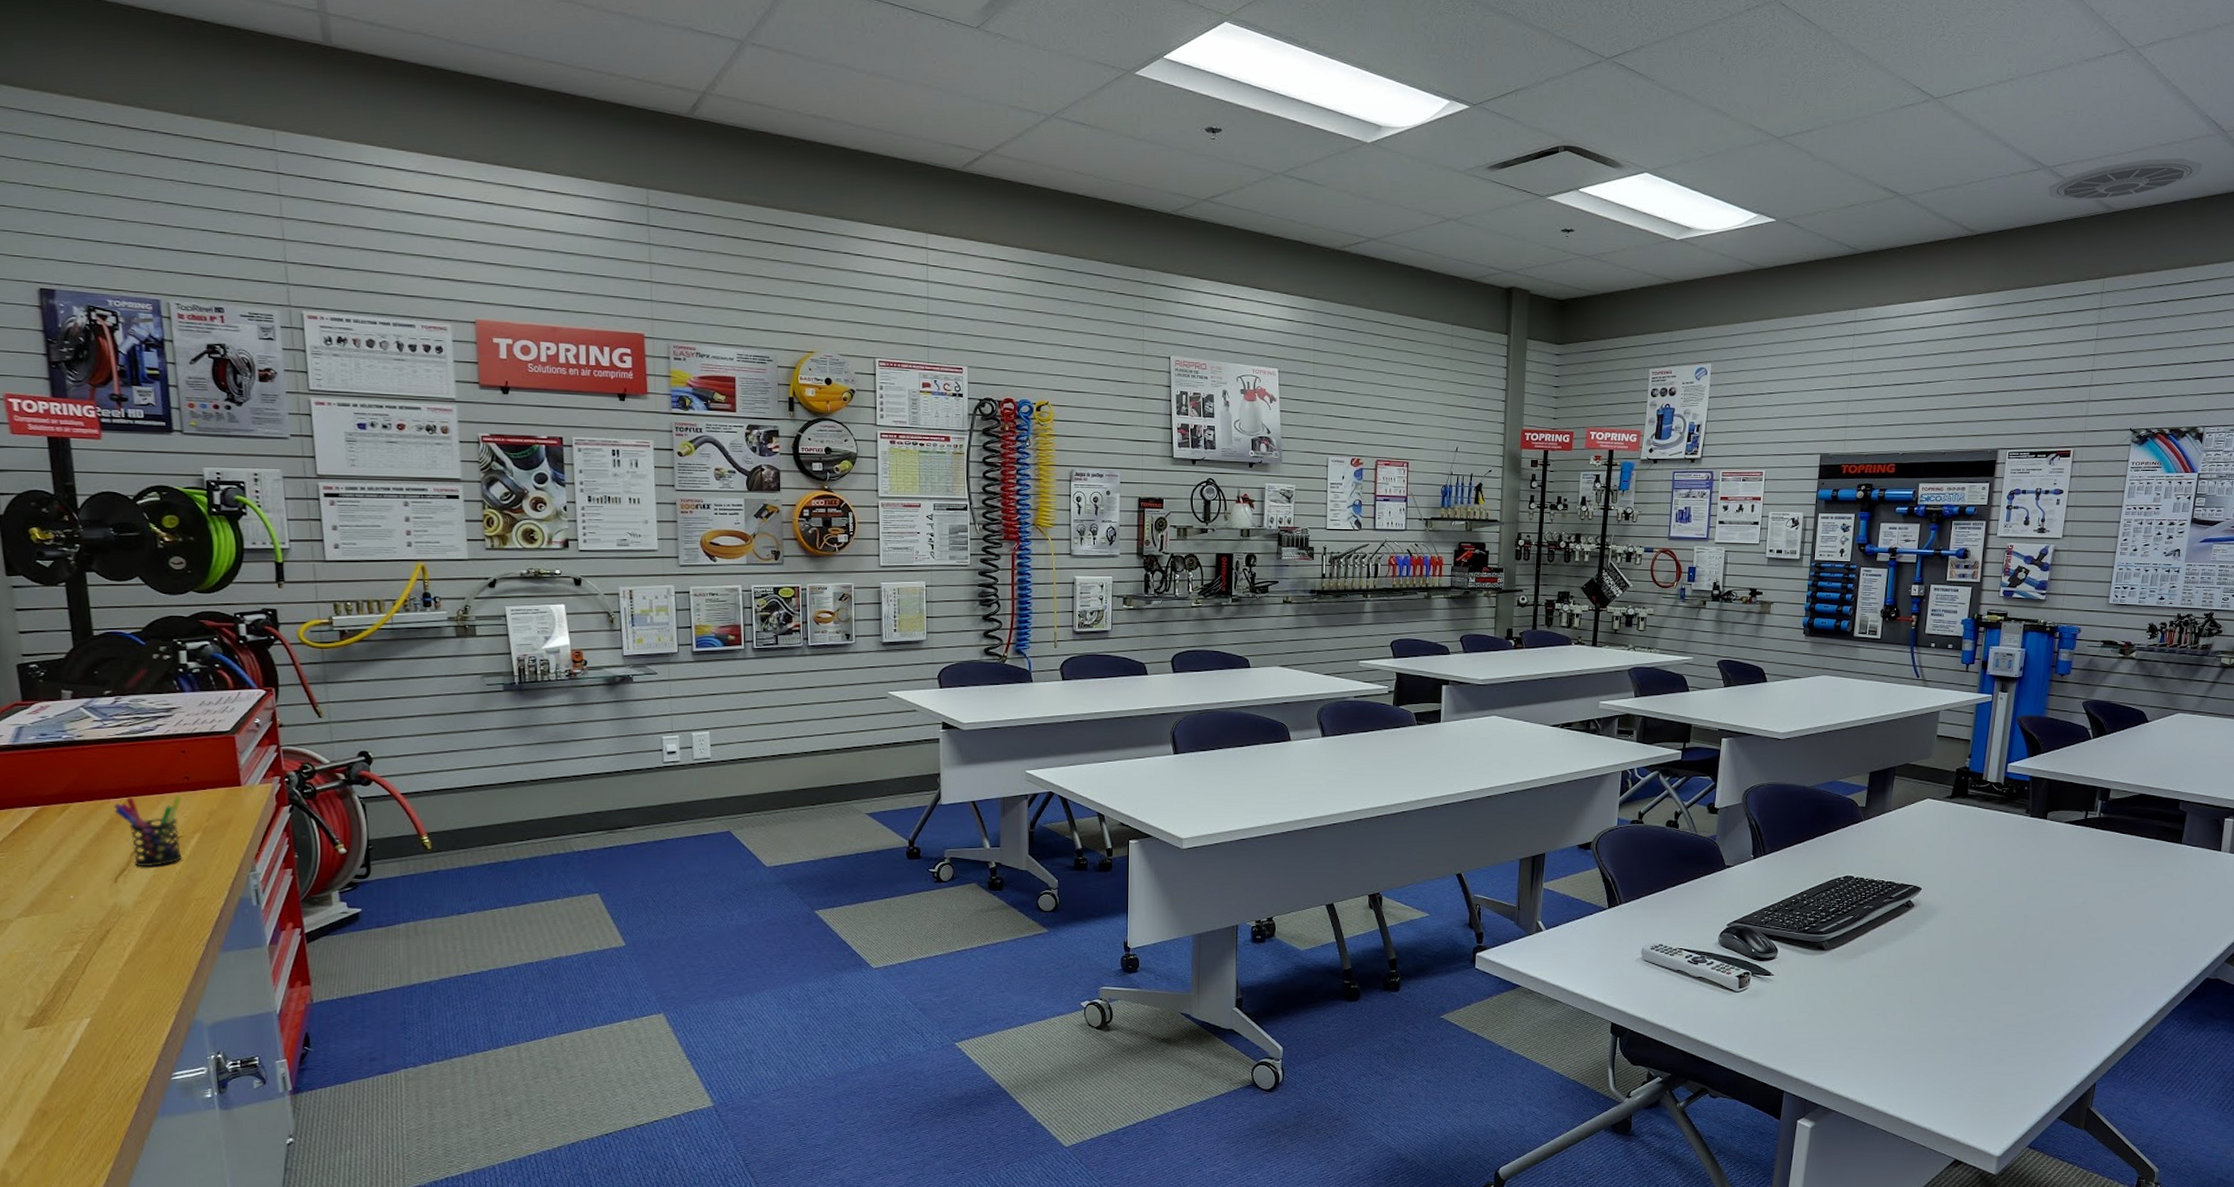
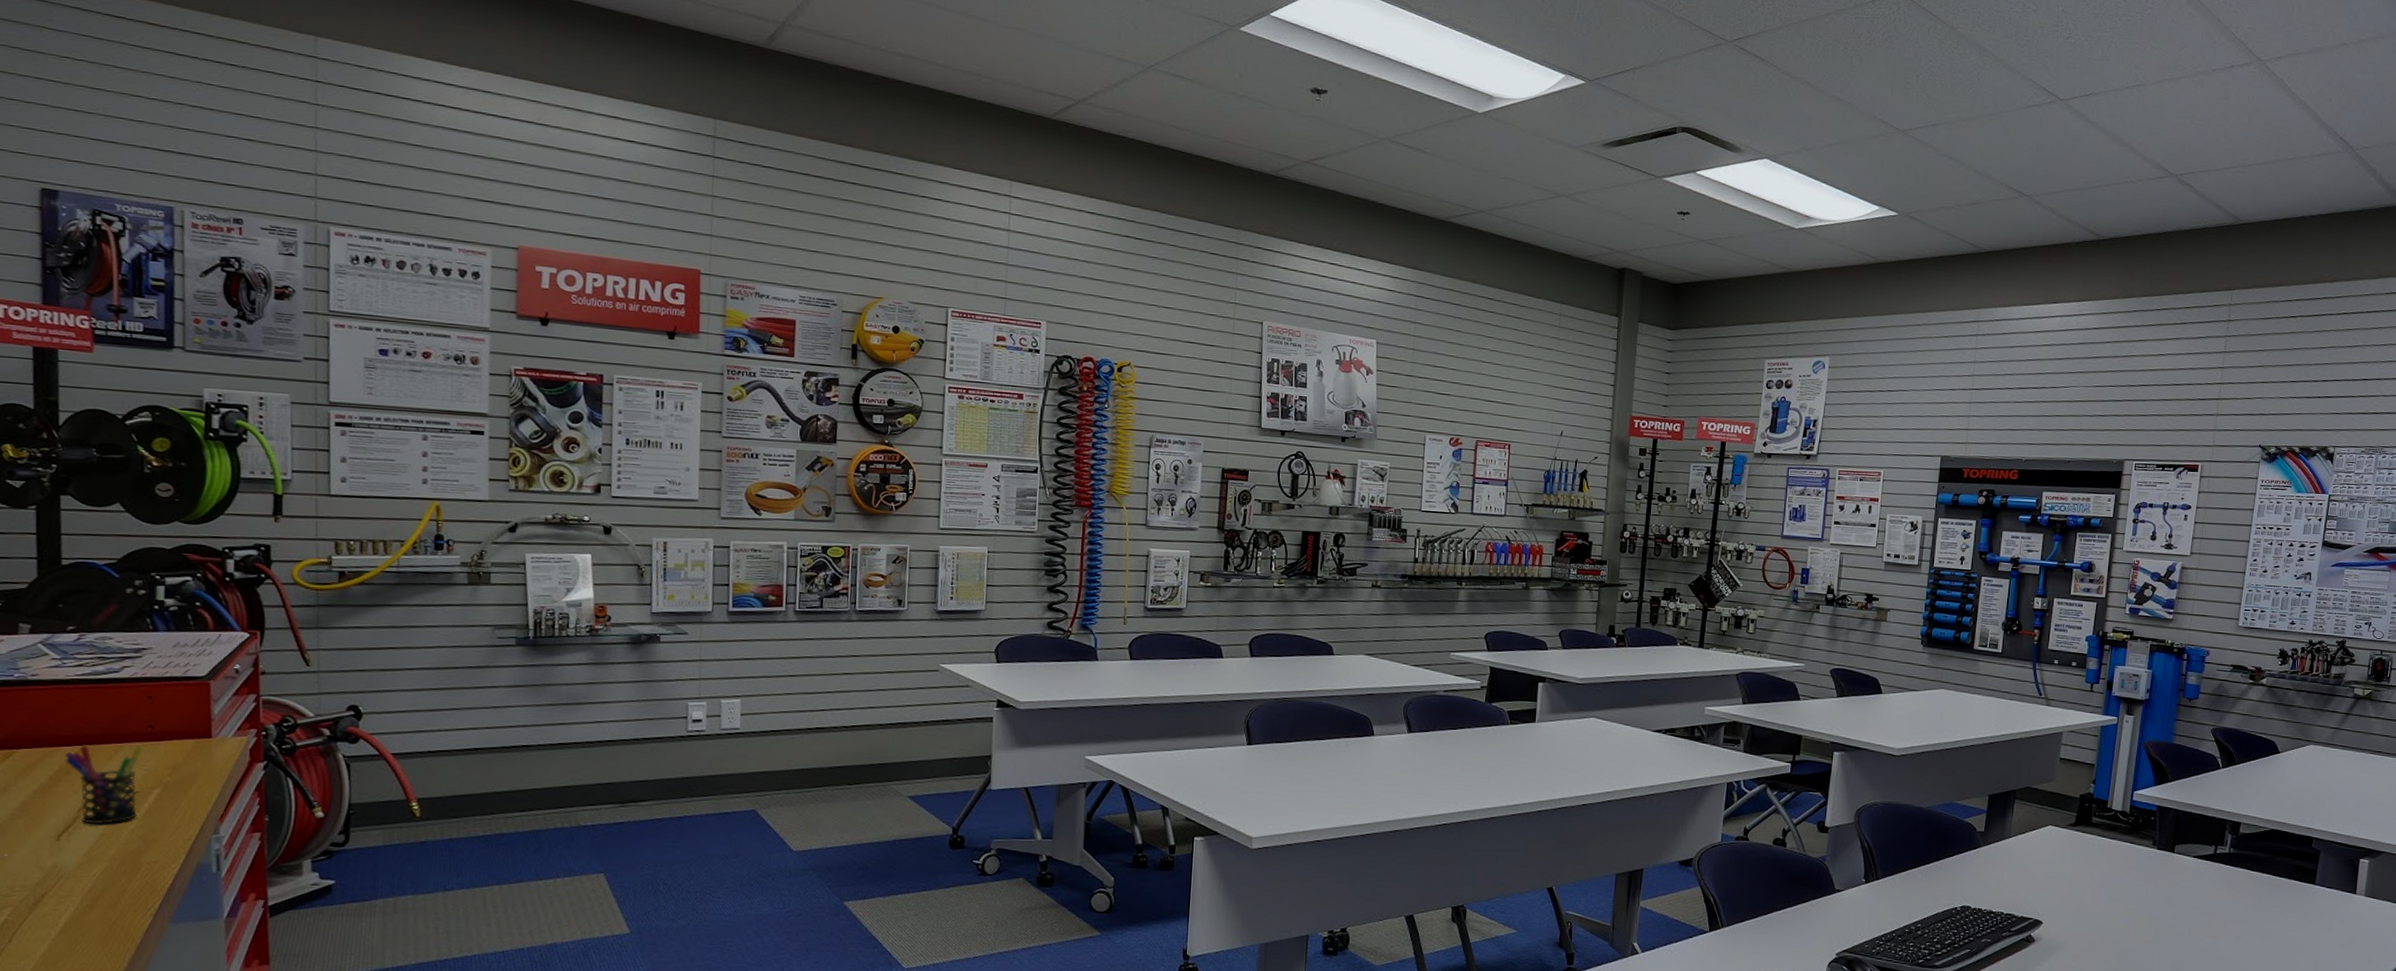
ceiling vent: present [2048,158,2203,201] -> none [2176,172,2331,211]

